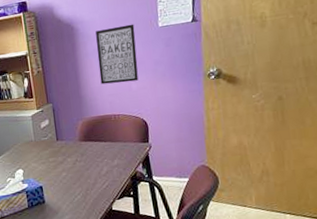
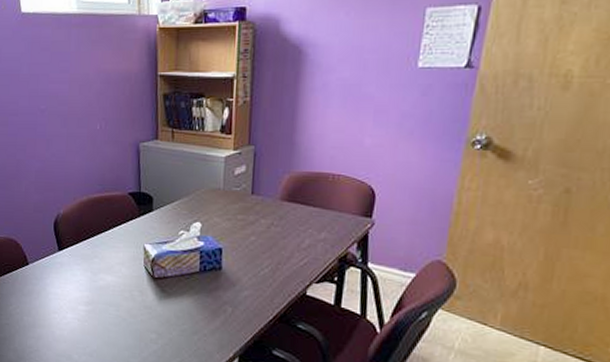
wall art: present [96,23,139,85] -> none [323,58,385,135]

